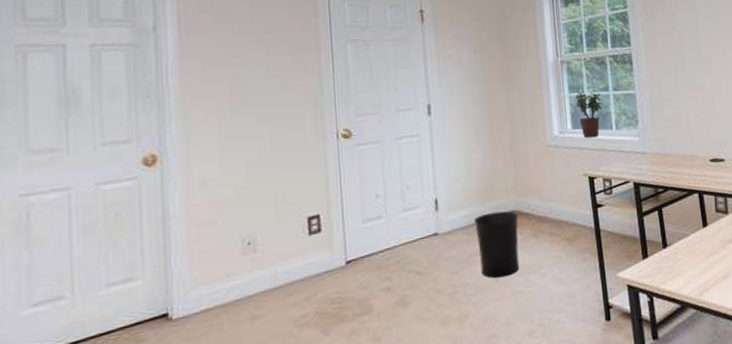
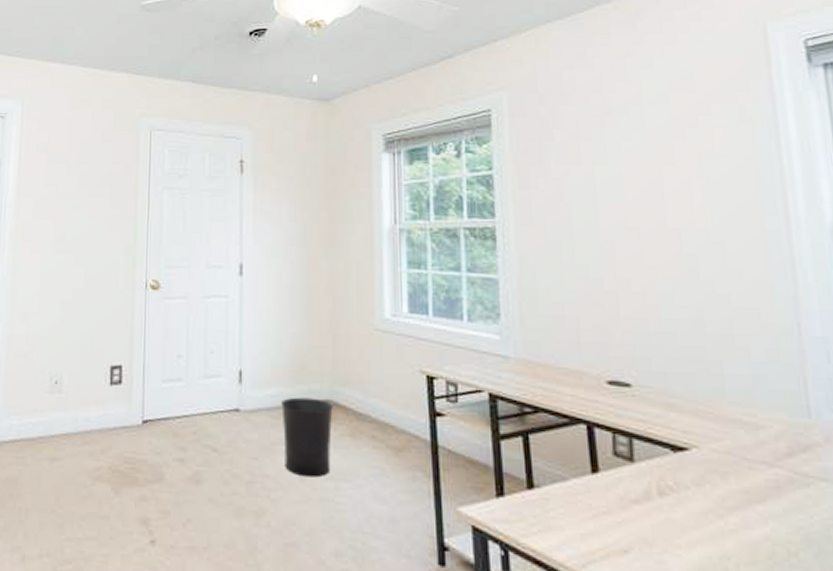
potted plant: present [575,92,603,139] -> none [414,269,452,328]

